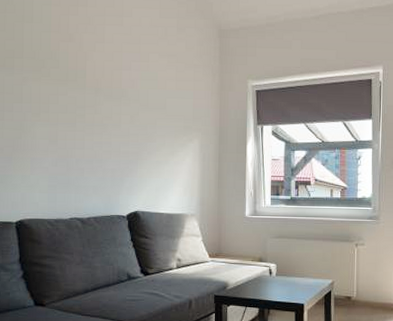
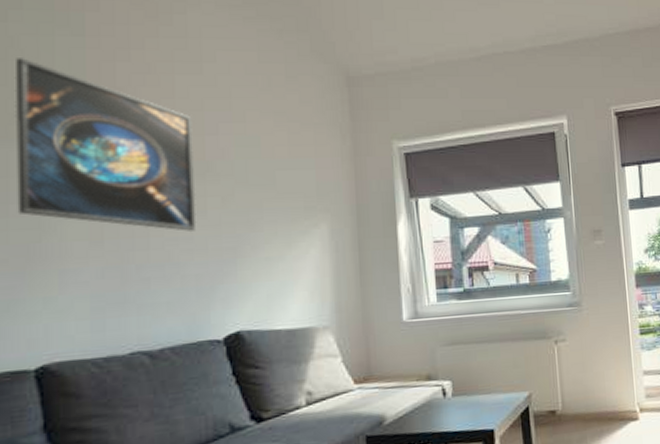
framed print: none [9,11,115,138] -> present [14,58,197,231]

